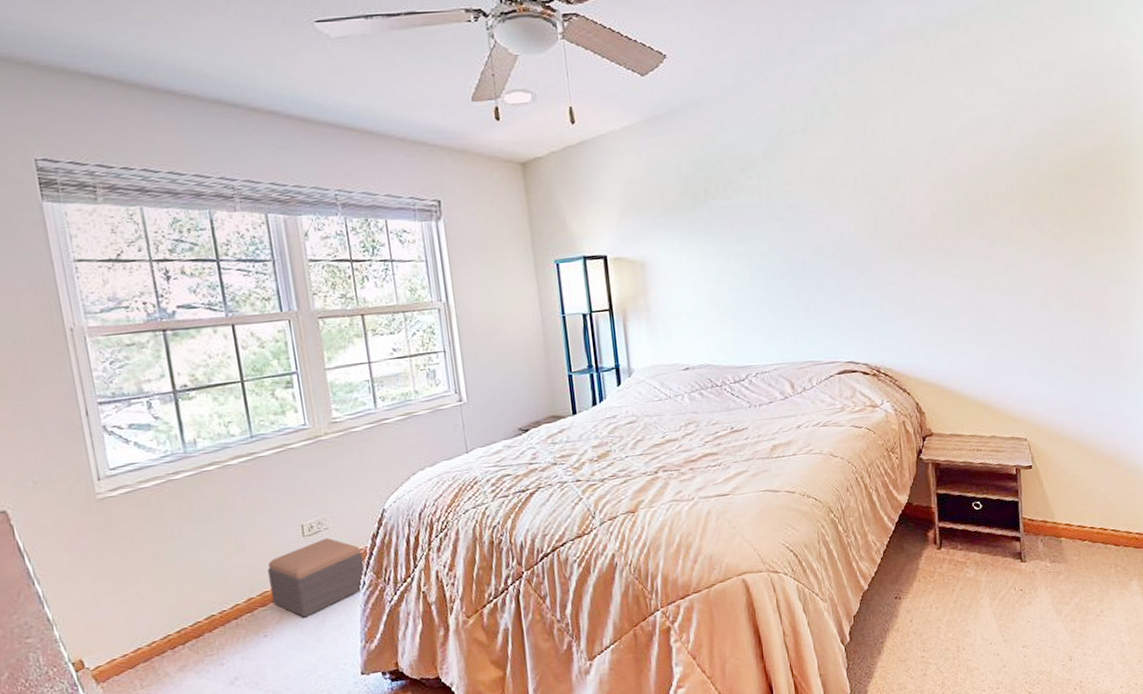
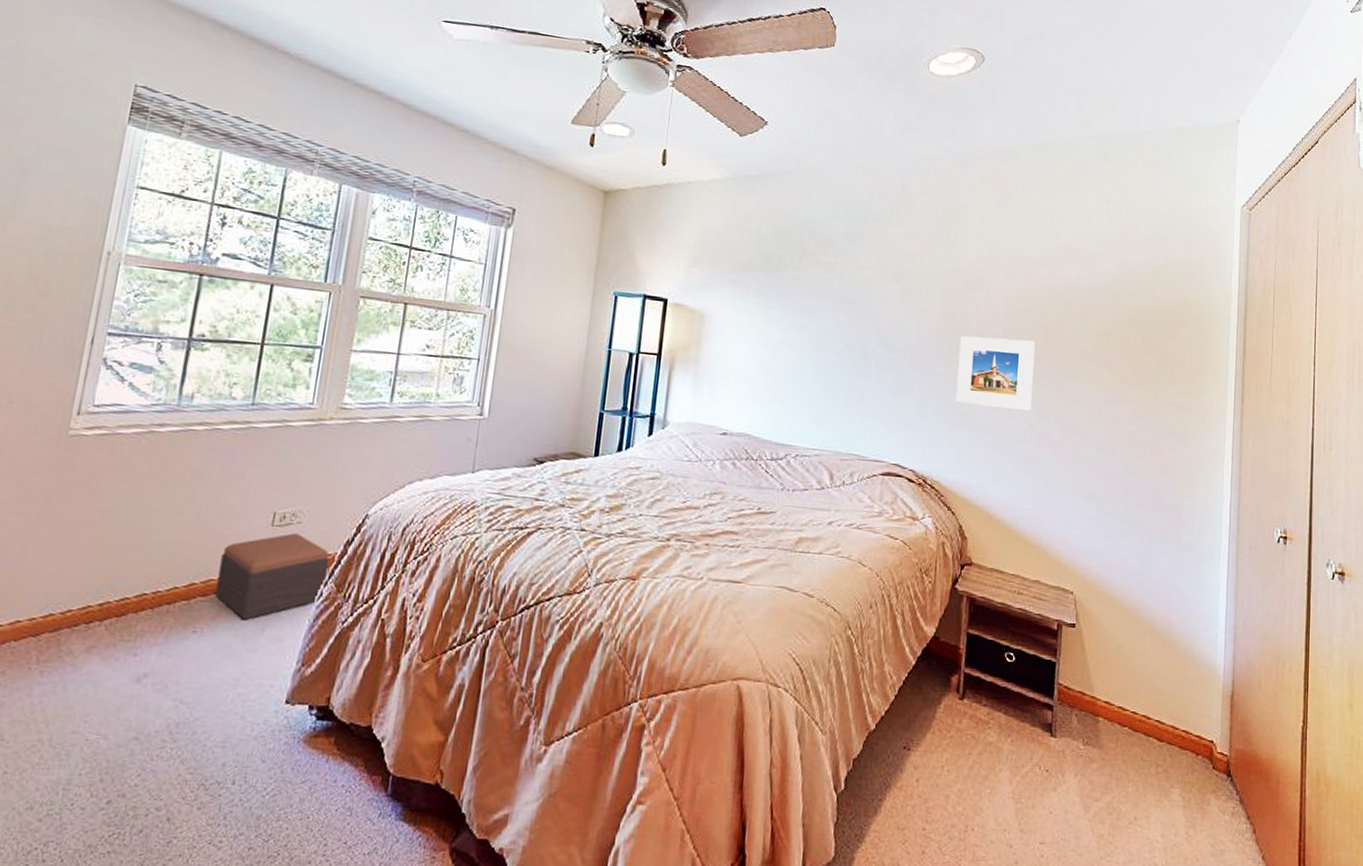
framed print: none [892,218,969,292] -> present [956,335,1036,411]

